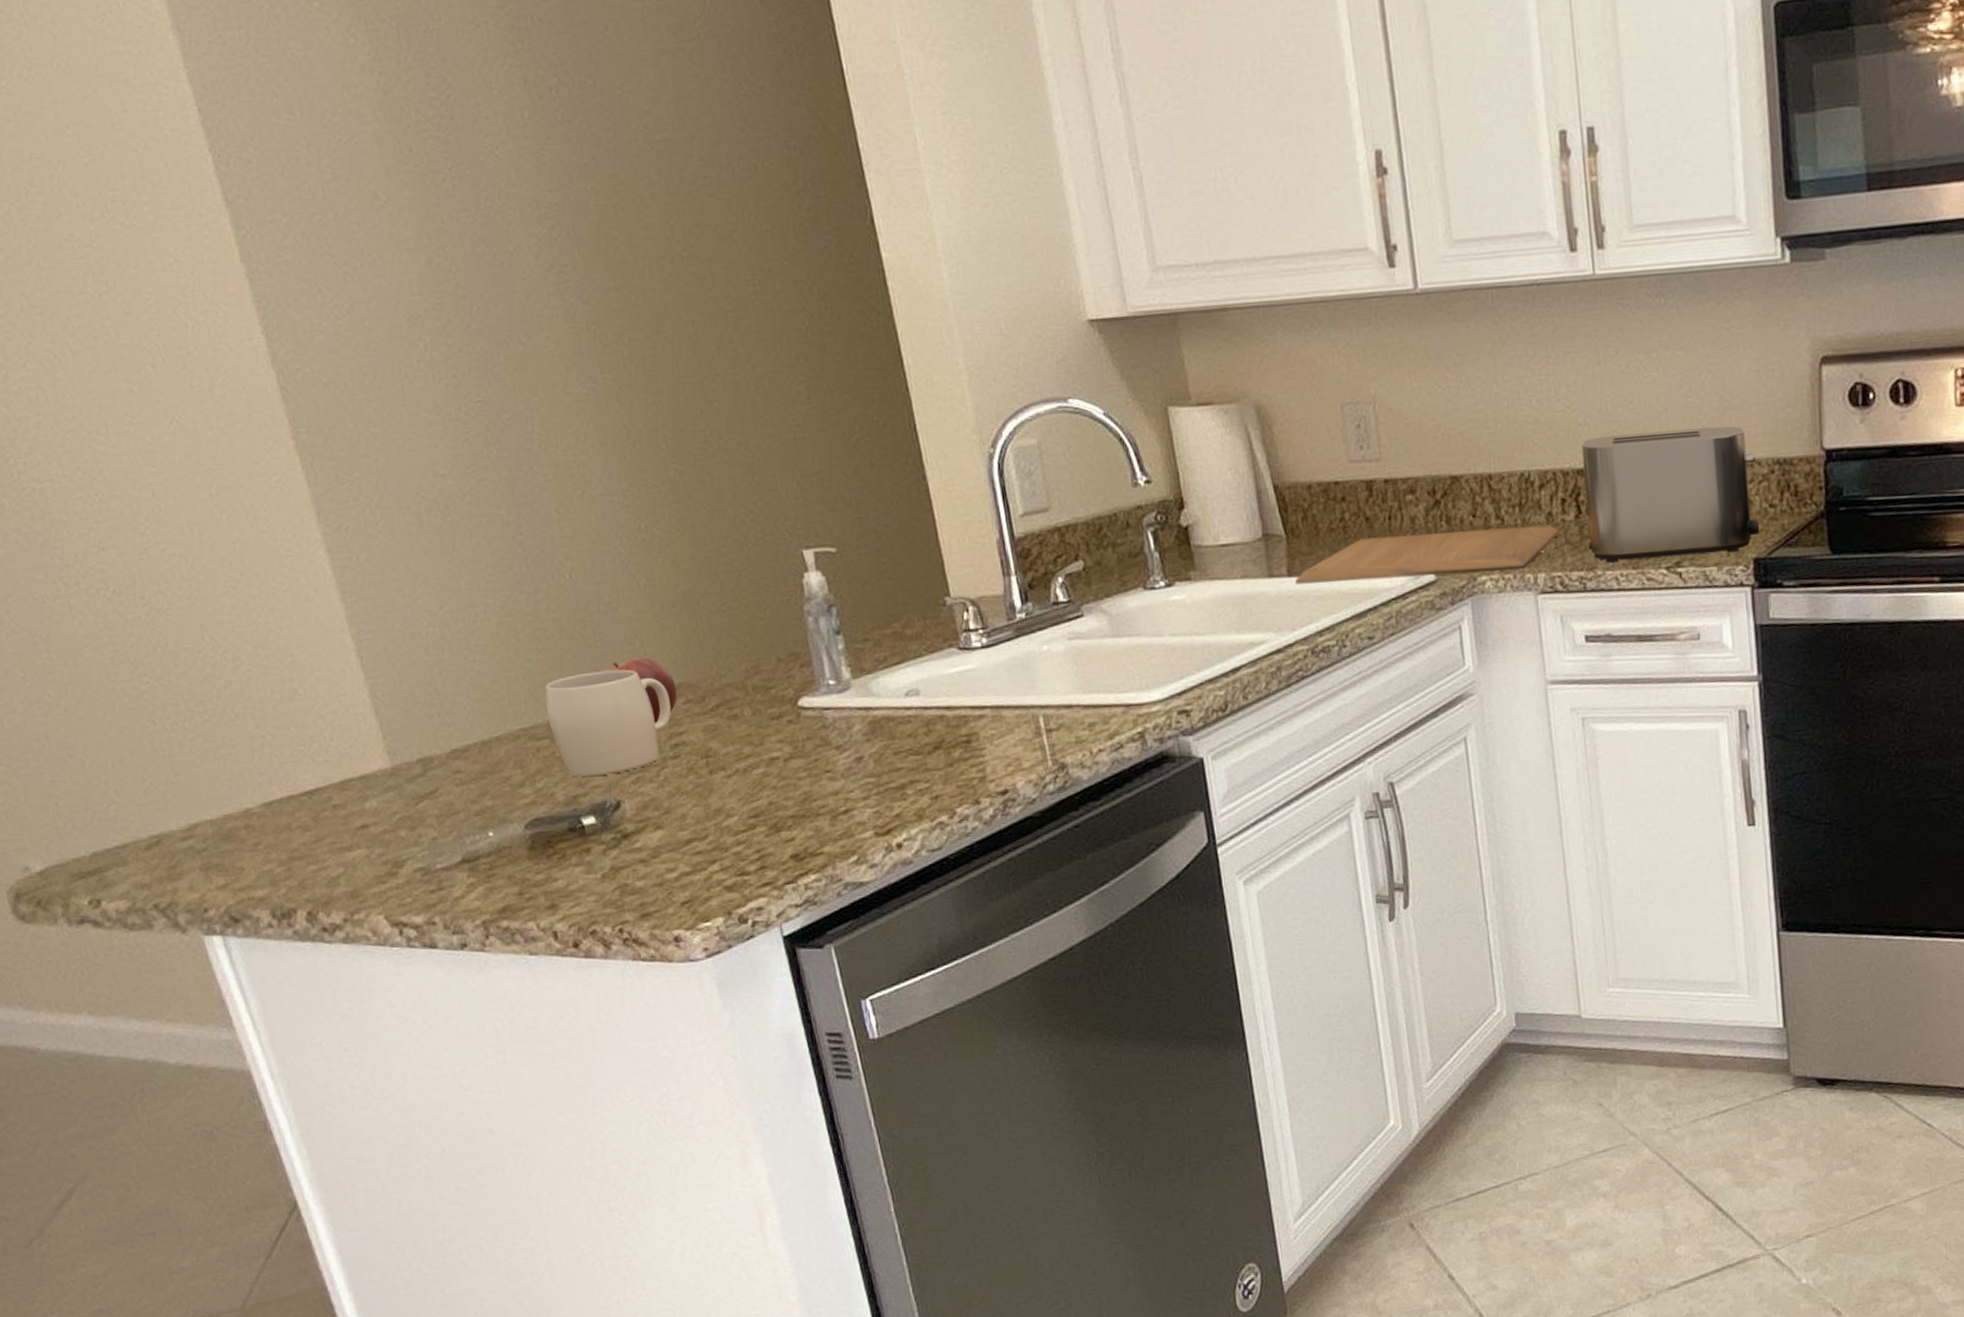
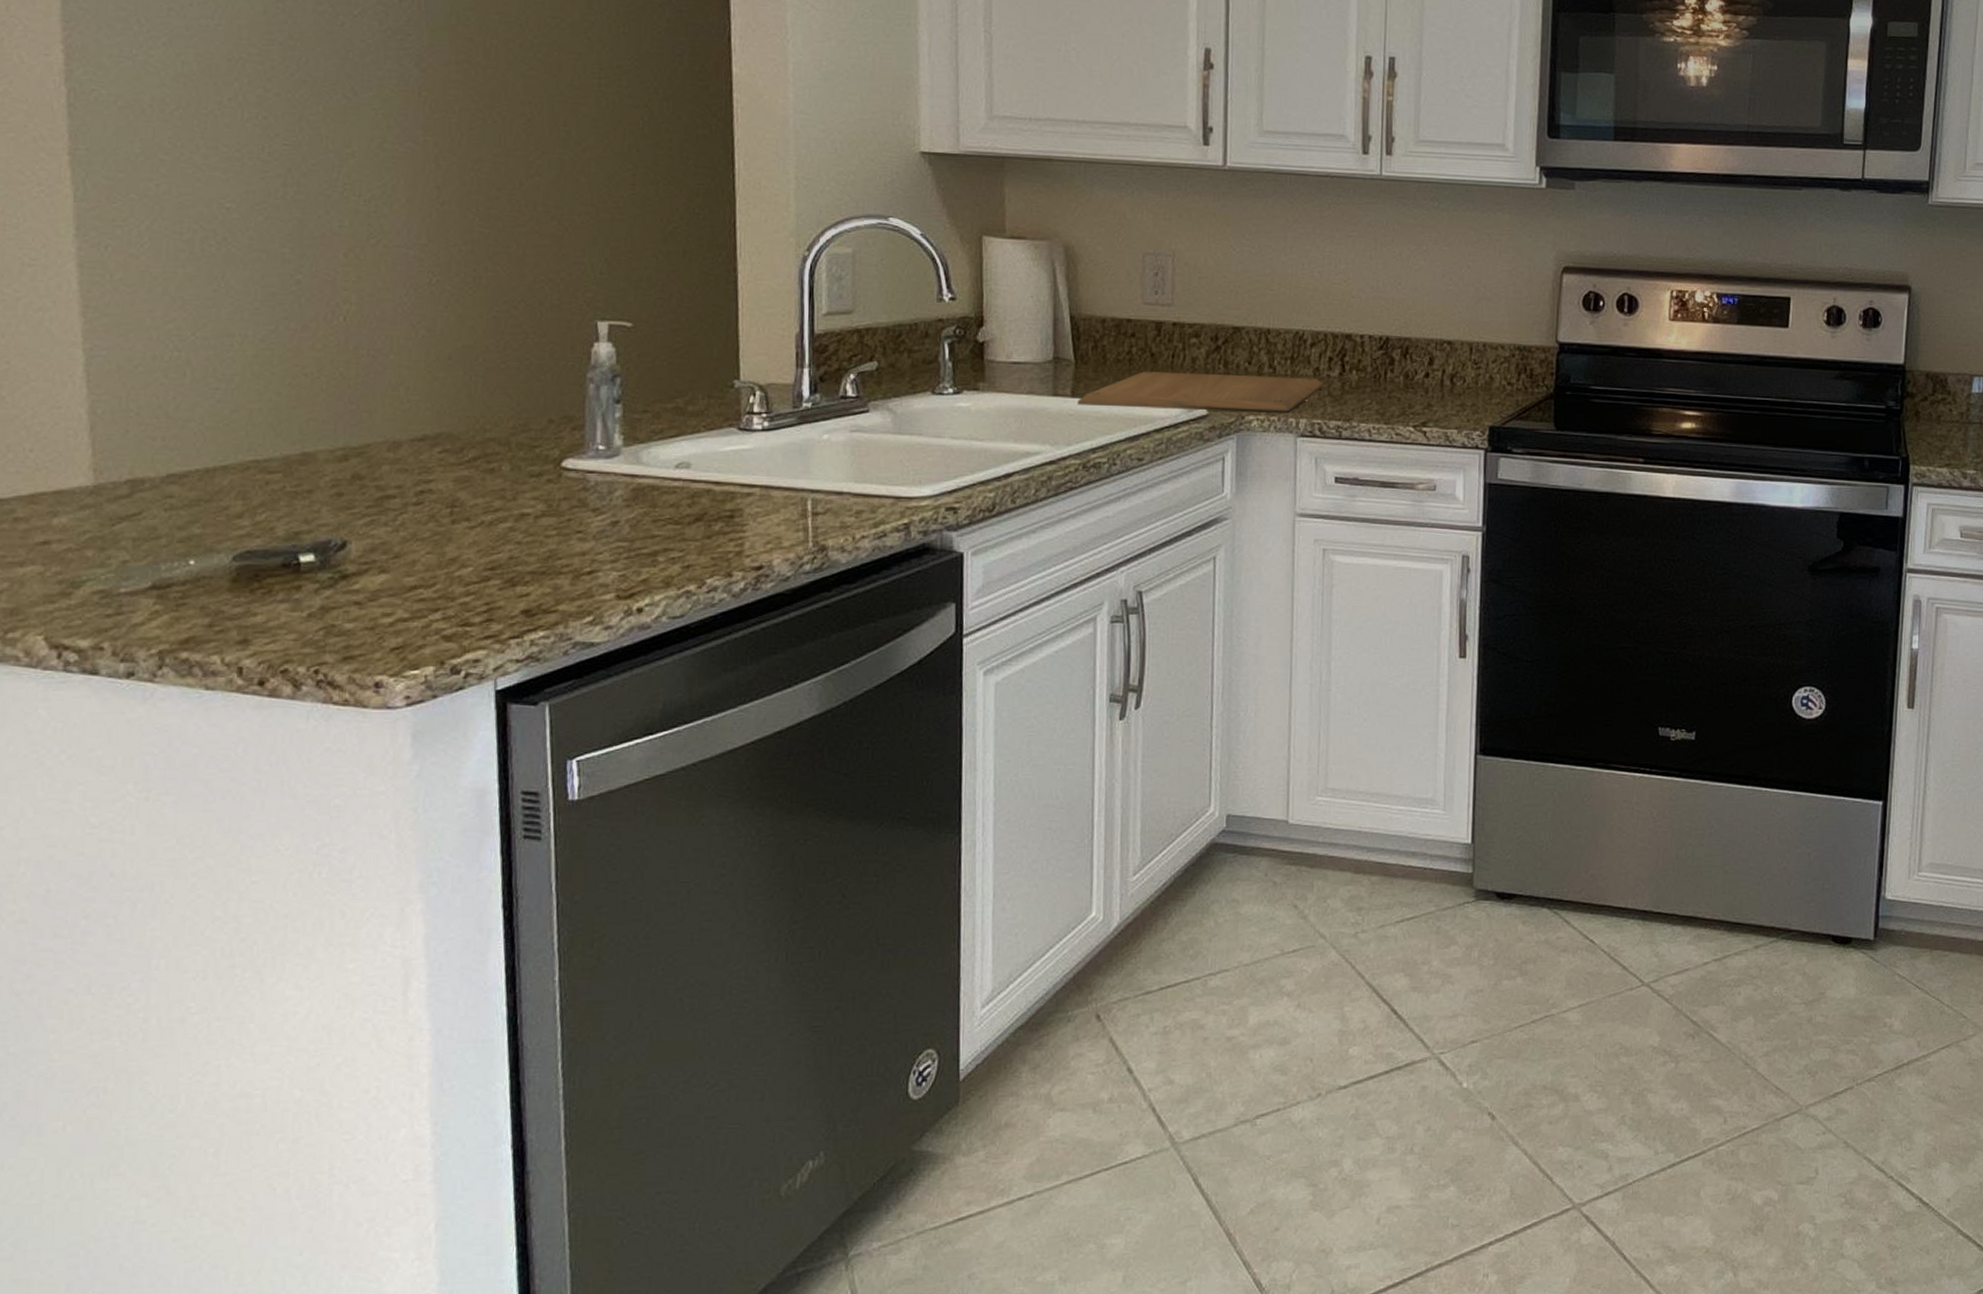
mug: present [545,669,672,777] -> none [285,412,425,514]
fruit: present [603,657,678,720] -> none [358,404,435,466]
toaster: present [1582,426,1760,563] -> none [1347,309,1500,419]

